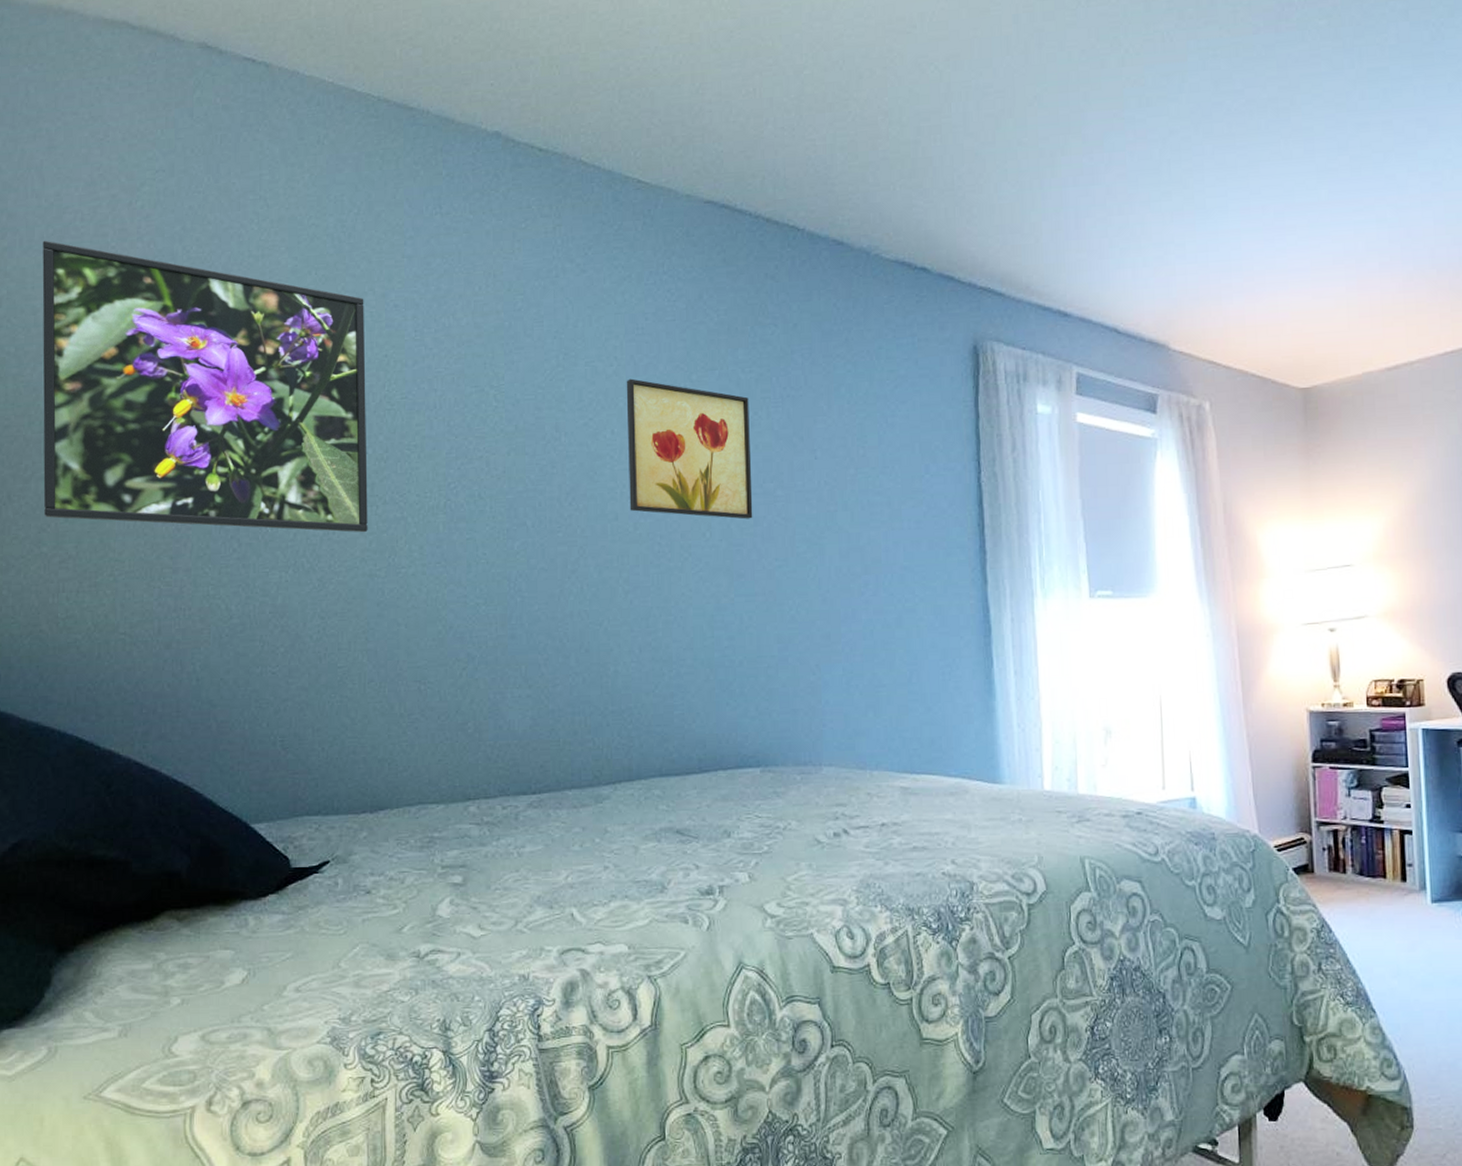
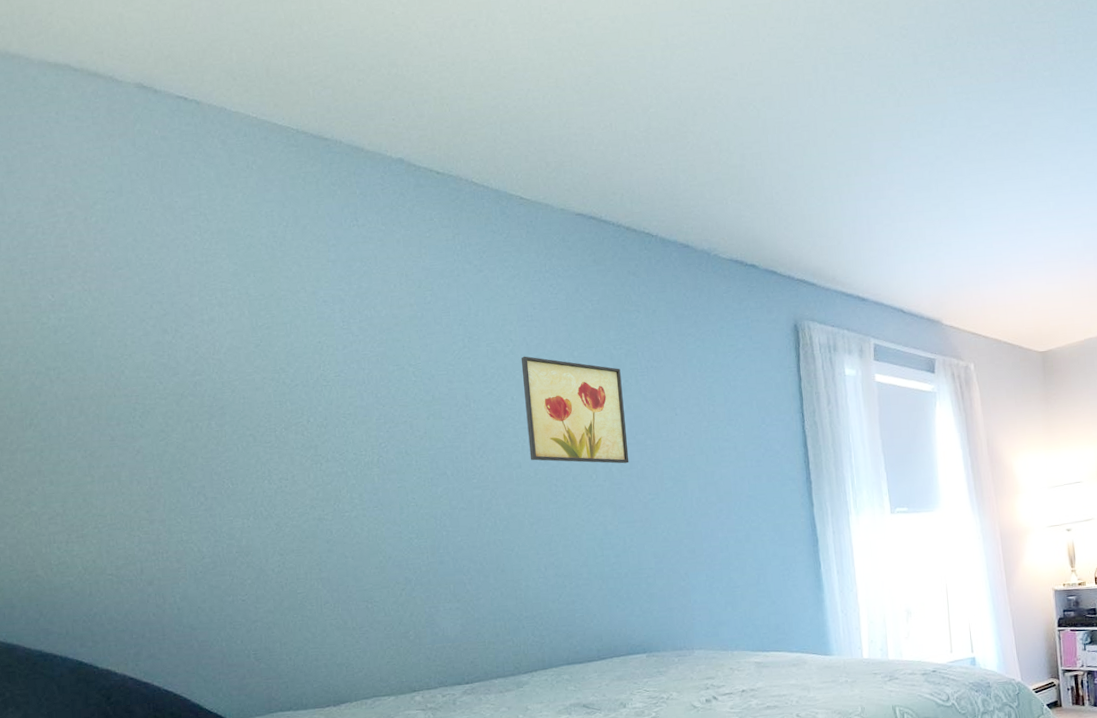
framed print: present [42,240,368,533] -> none [9,251,315,486]

